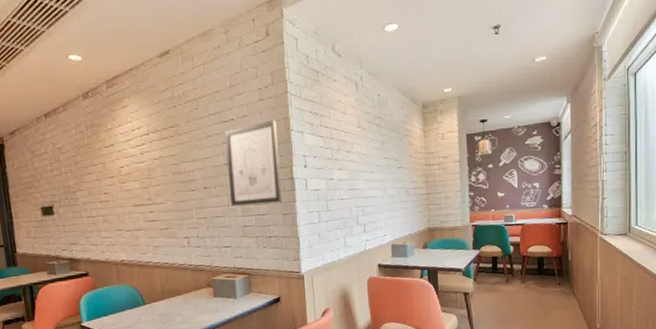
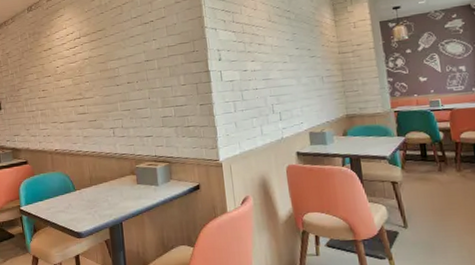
wall art: present [224,120,283,206] -> none [145,19,199,99]

